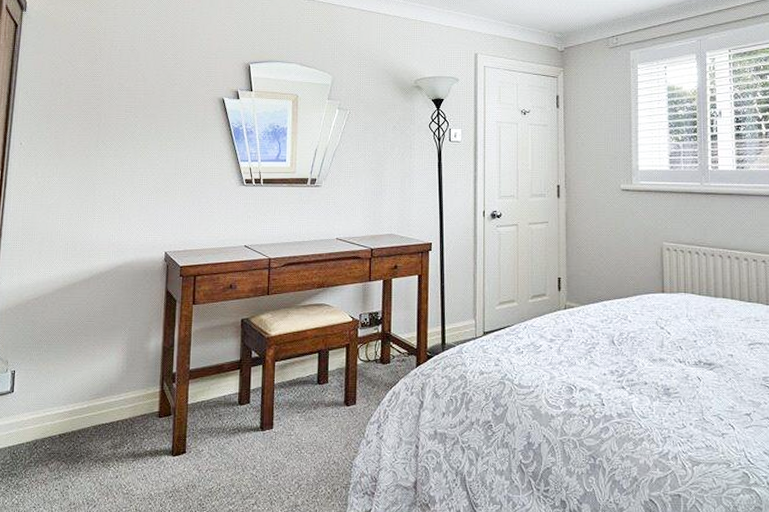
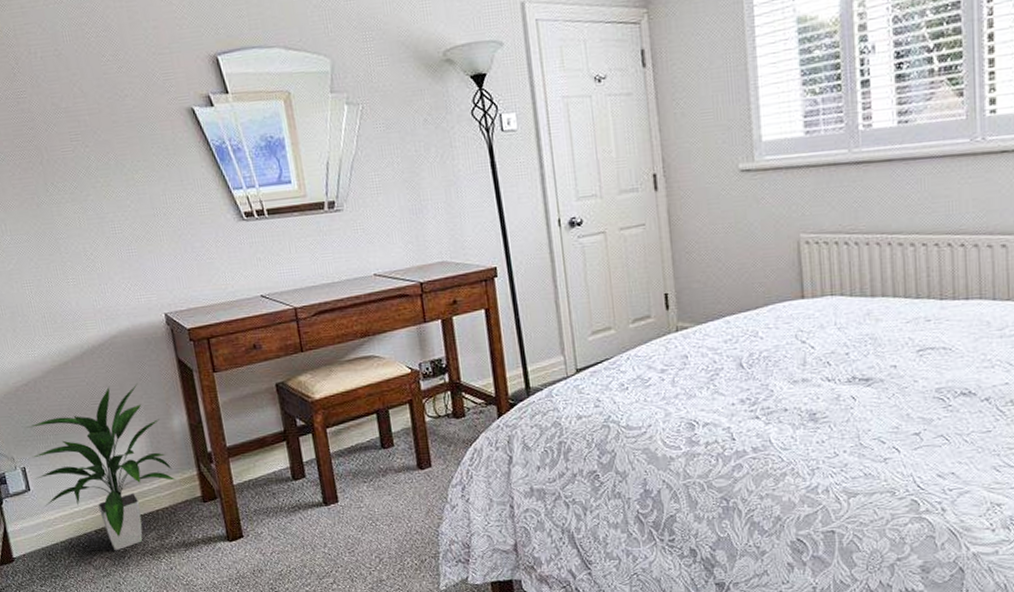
indoor plant: none [21,307,141,456] -> present [27,383,176,551]

